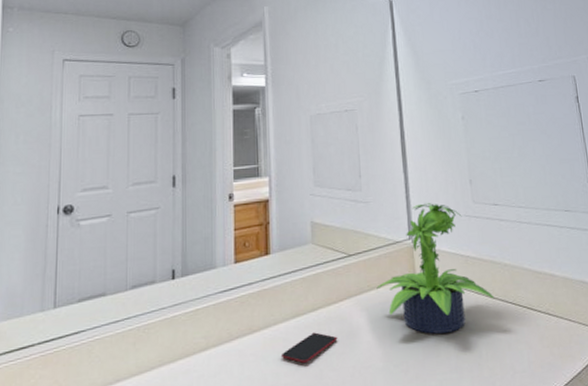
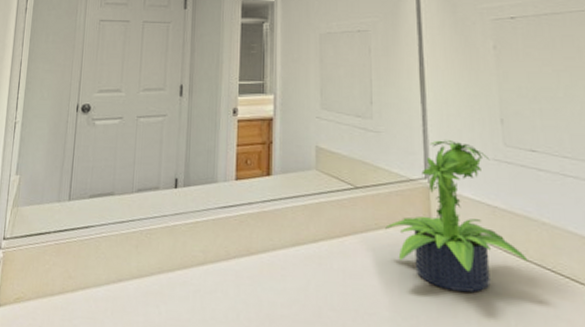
smartphone: present [280,332,338,363] -> none [278,265,339,296]

